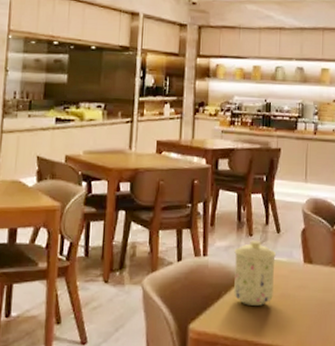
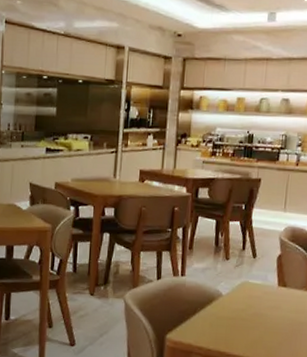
mug: present [233,241,277,306] -> none [209,264,252,322]

